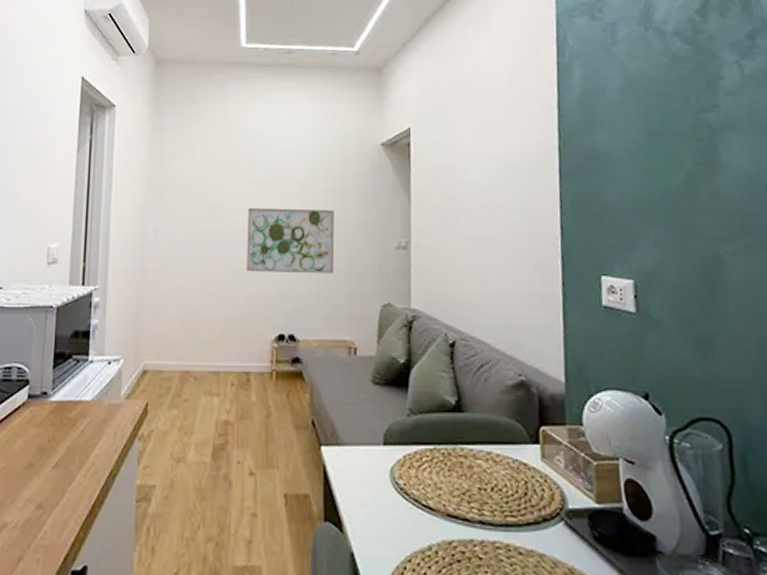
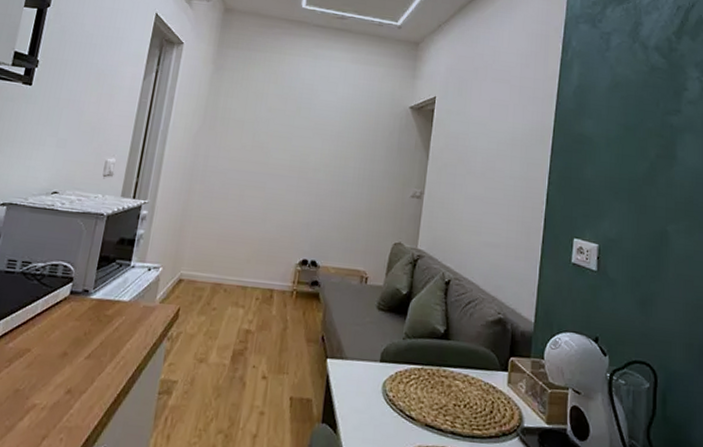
wall art: present [246,207,335,274] -> none [282,147,363,212]

